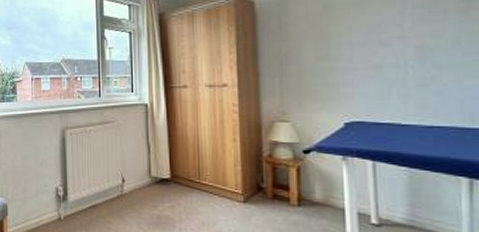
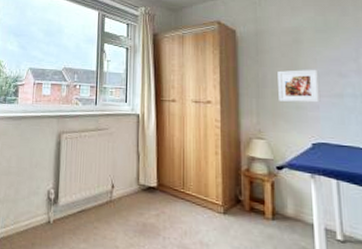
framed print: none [304,38,356,79] -> present [278,69,321,103]

